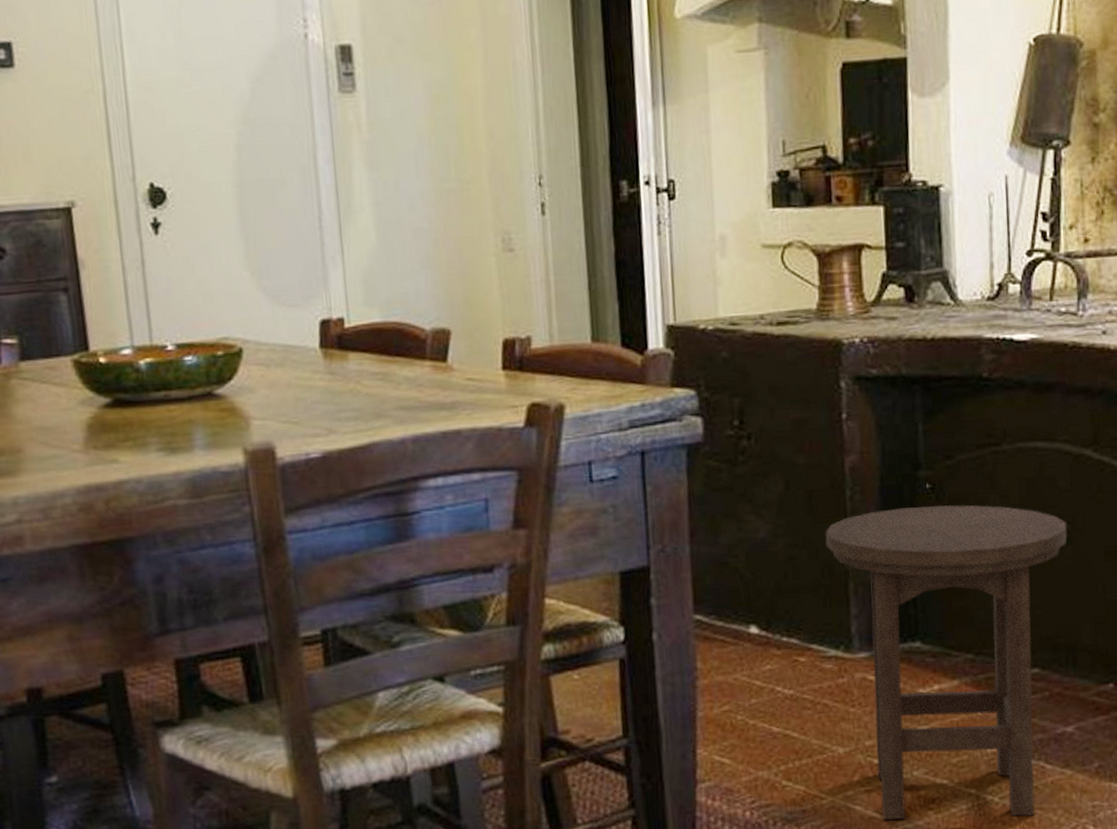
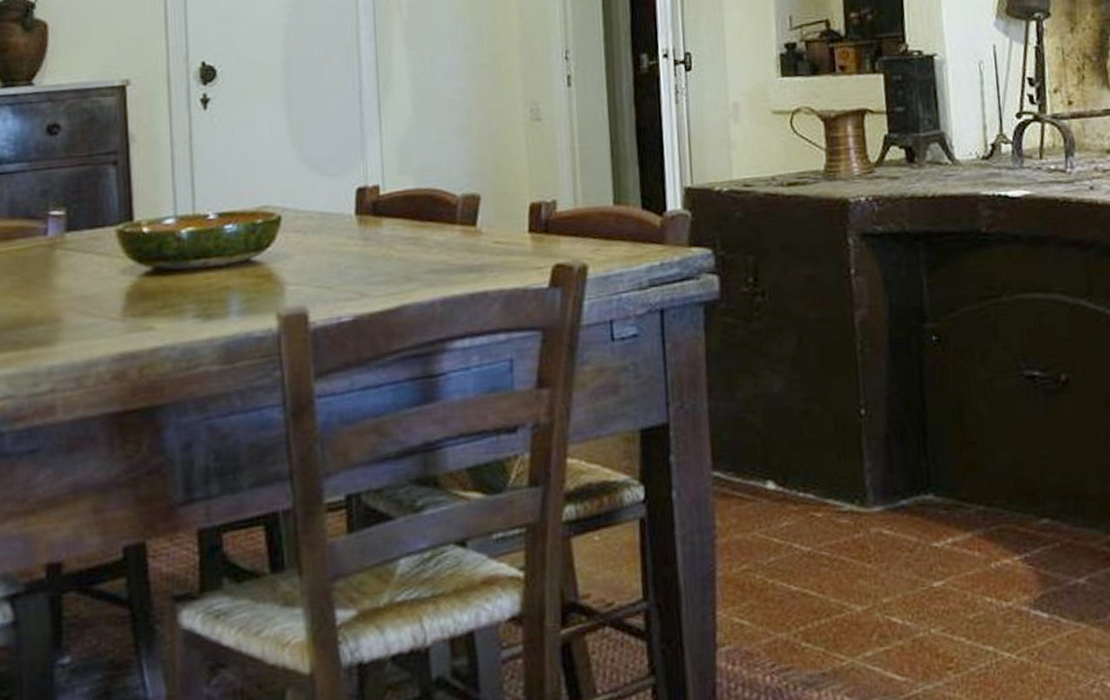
stool: present [825,505,1068,820] -> none [837,356,1069,682]

